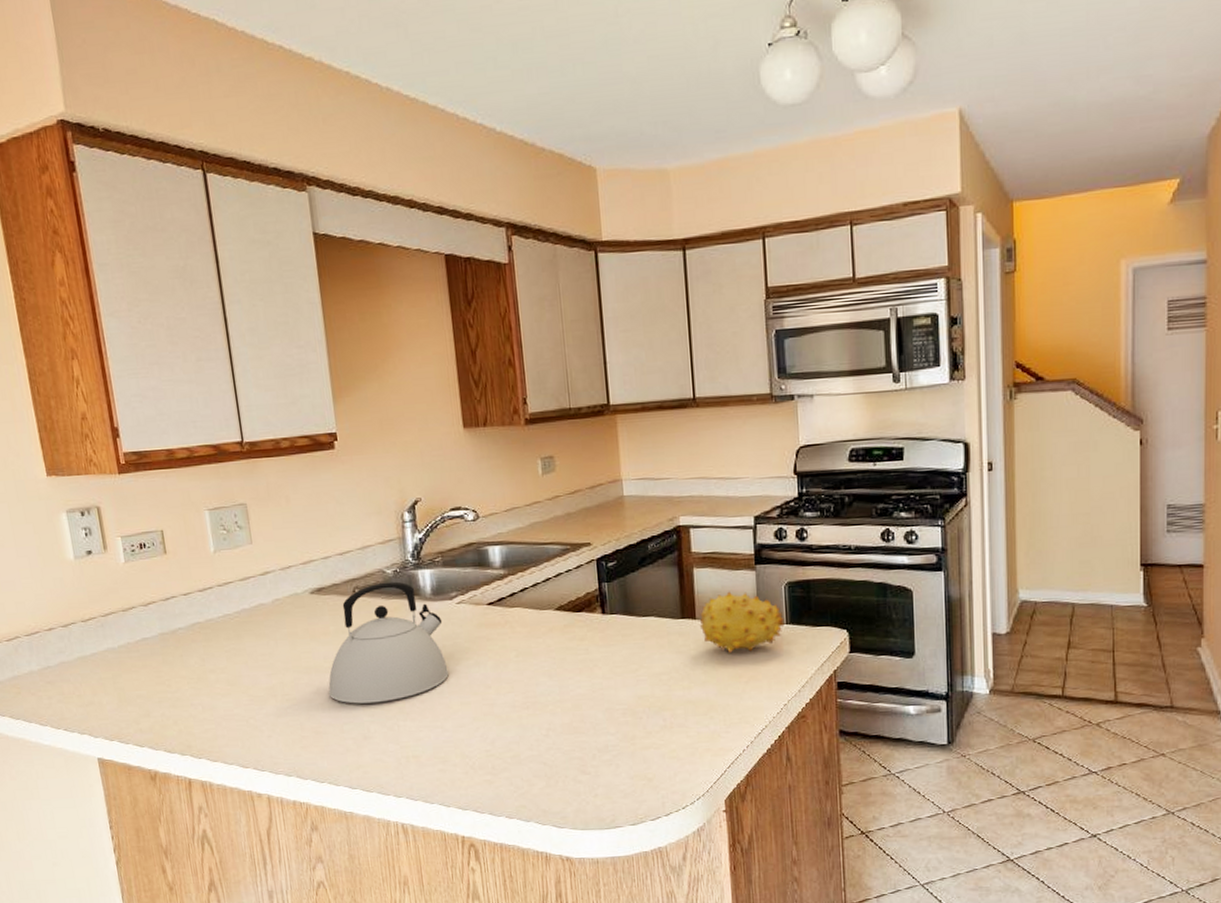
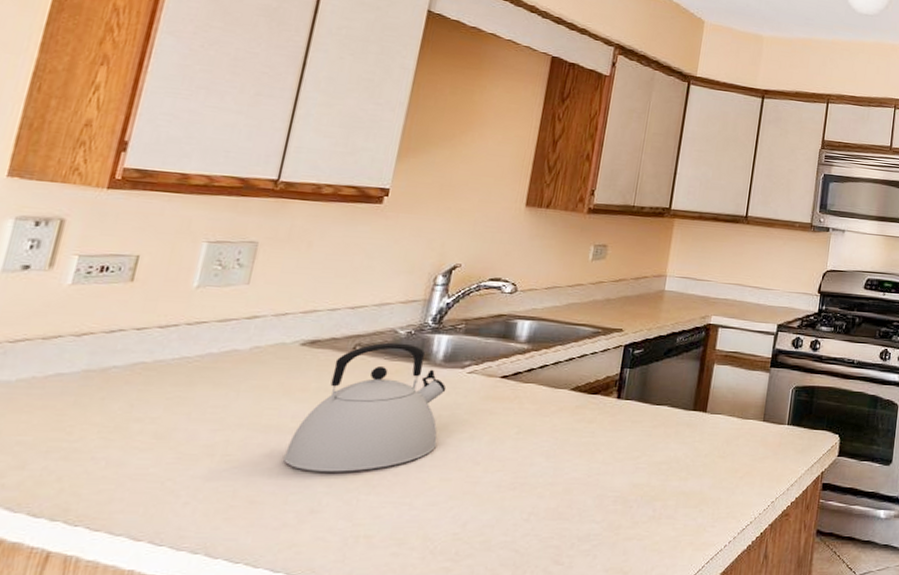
fruit: present [699,591,785,654] -> none [708,389,787,449]

